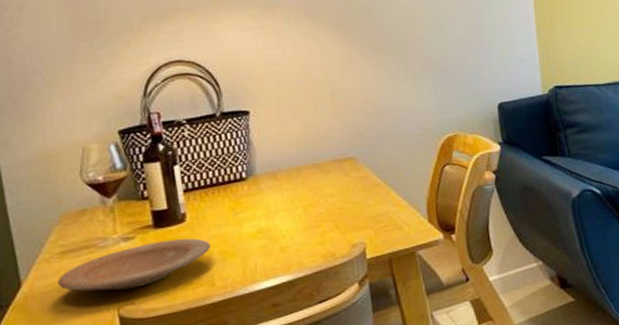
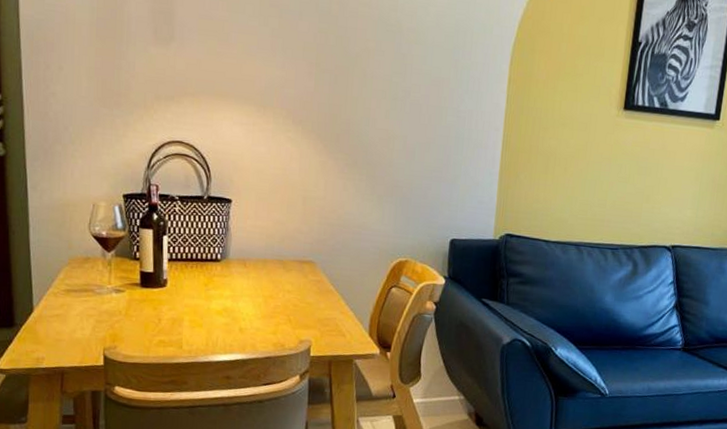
plate: present [57,238,212,292] -> none [60,299,184,335]

